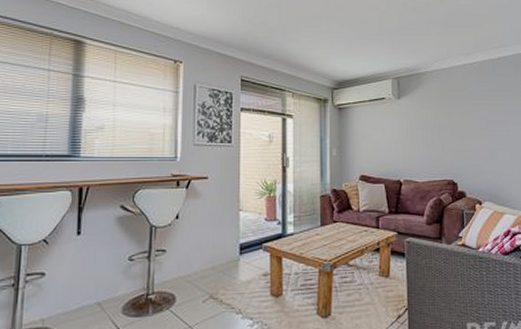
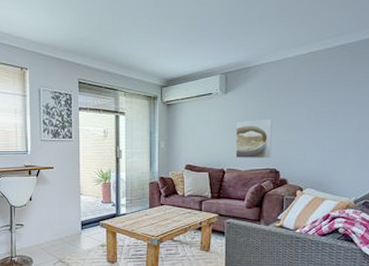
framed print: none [410,127,448,170] -> present [235,119,272,159]

